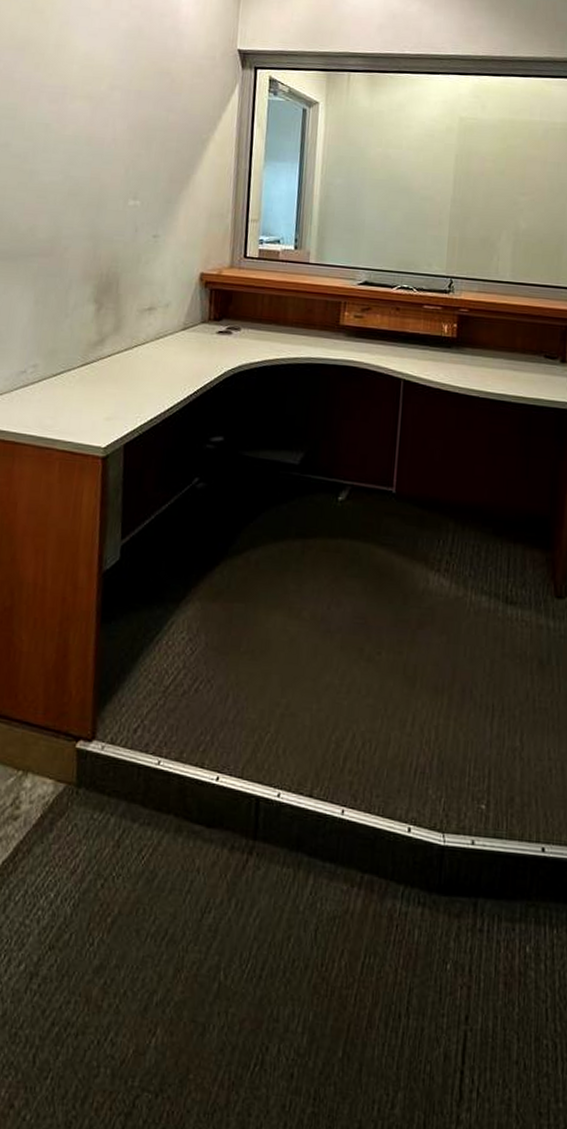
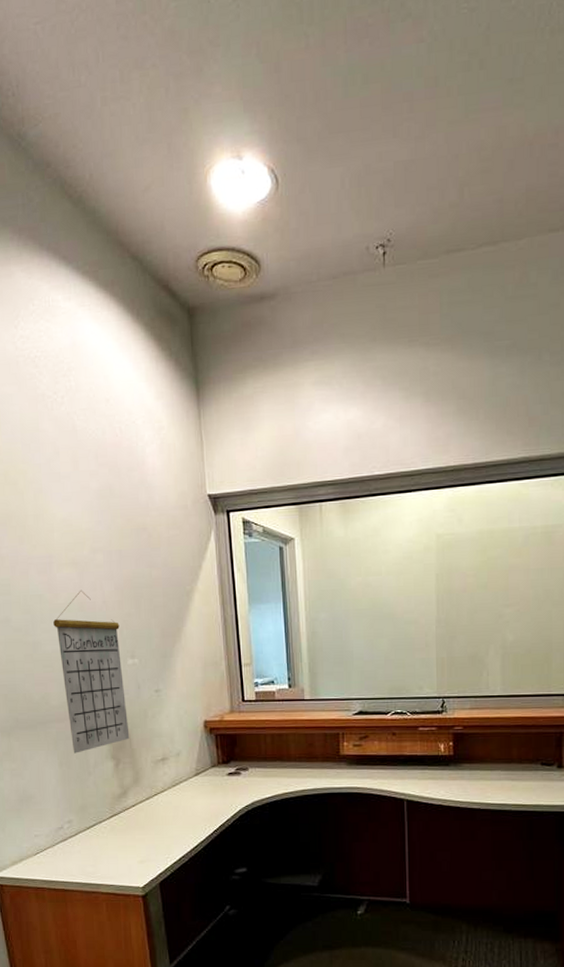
calendar: none [53,124,126,292] -> present [53,589,130,754]

